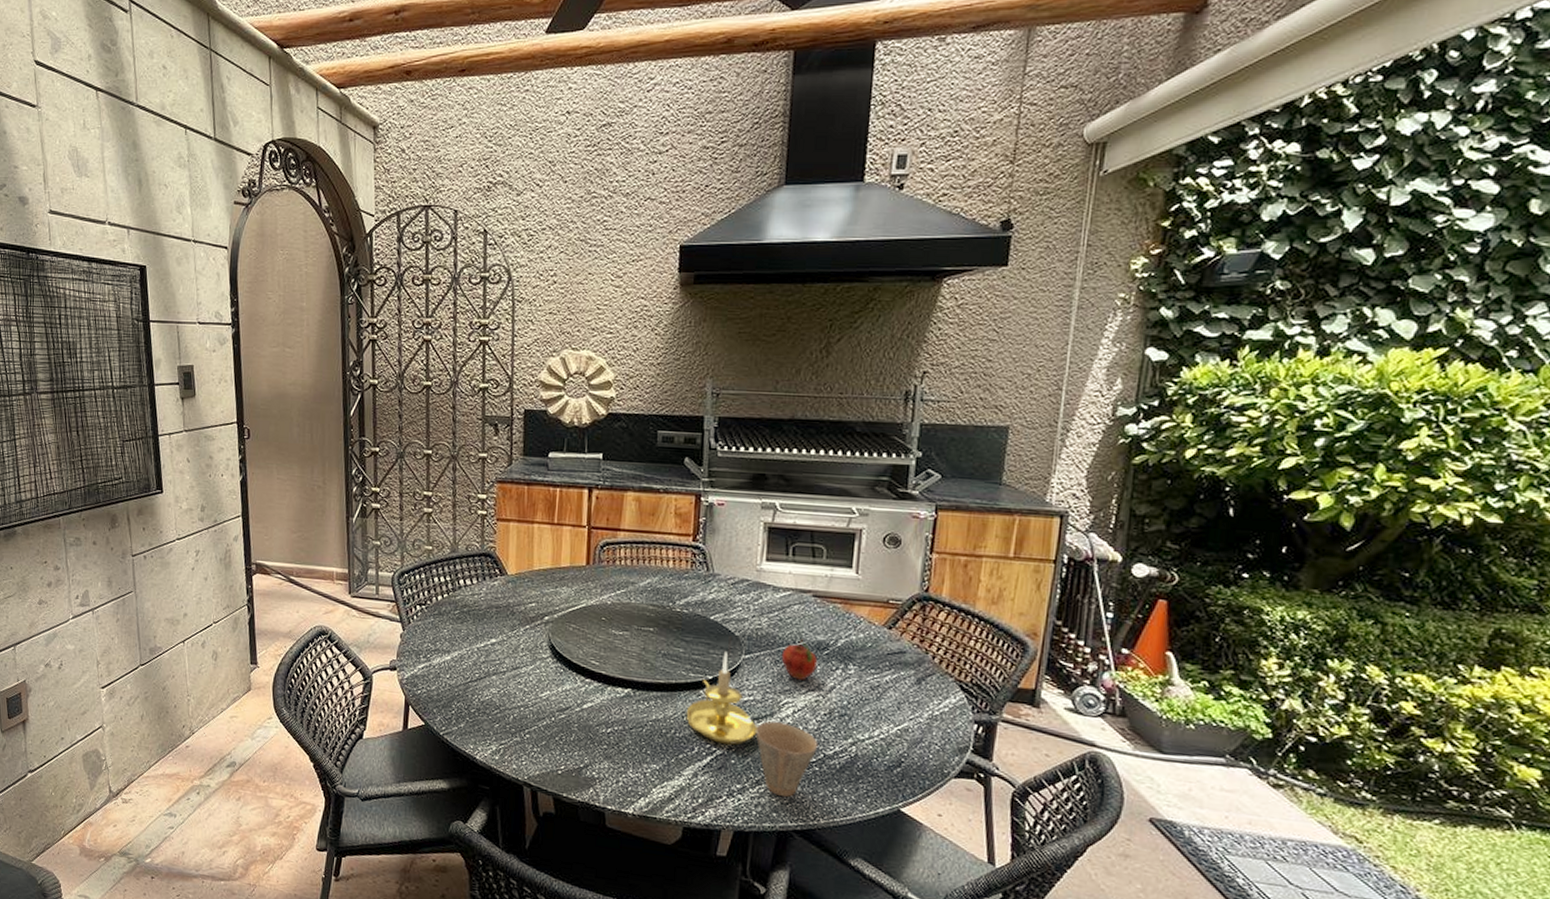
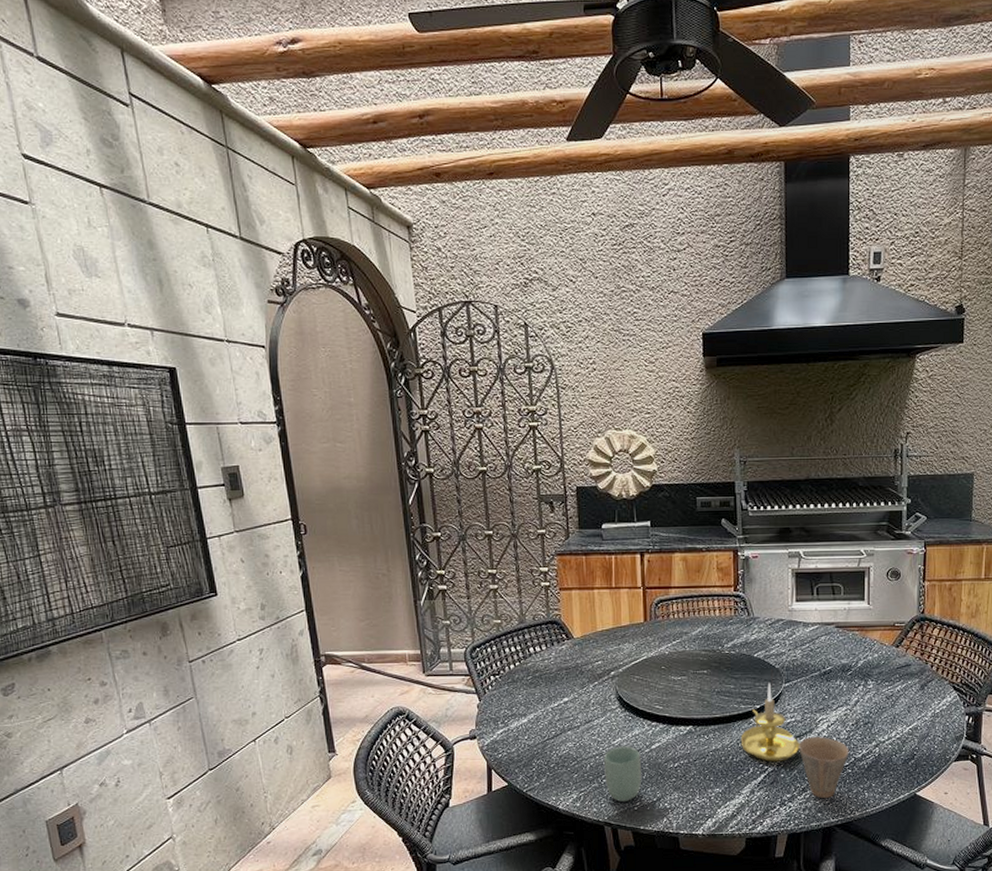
cup: none [528,700,570,763] -> present [604,746,641,802]
fruit: present [781,639,818,680] -> none [814,664,844,699]

